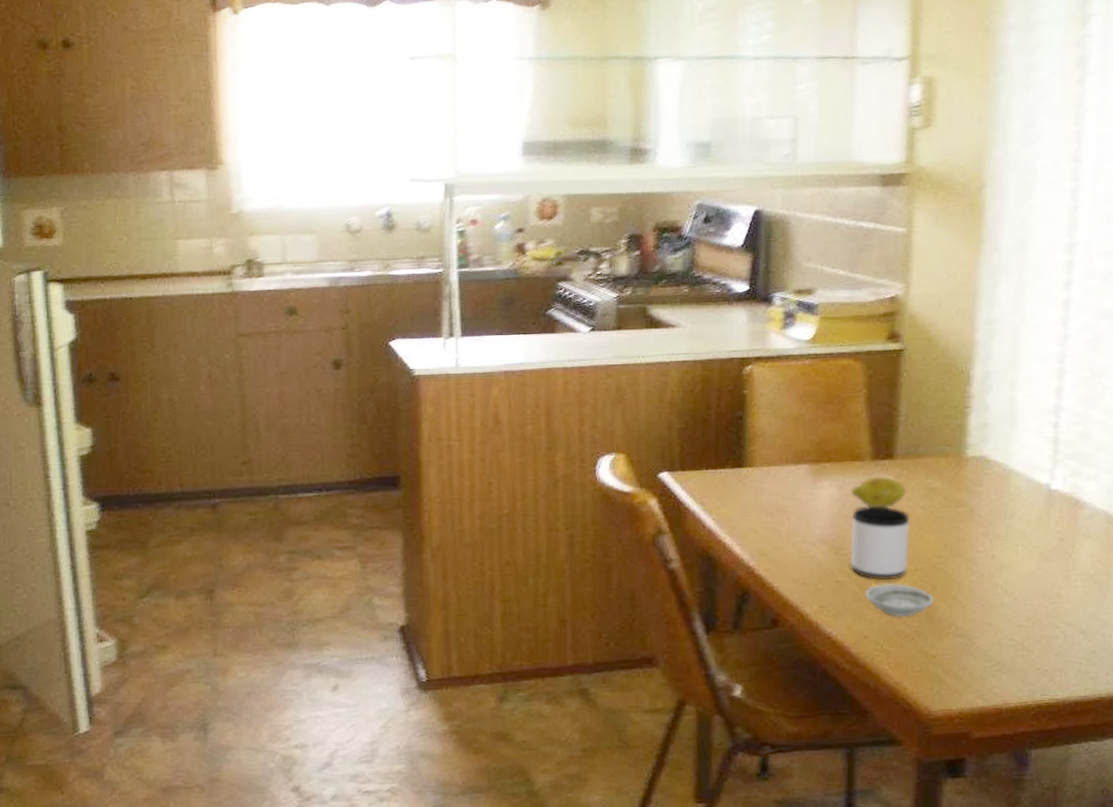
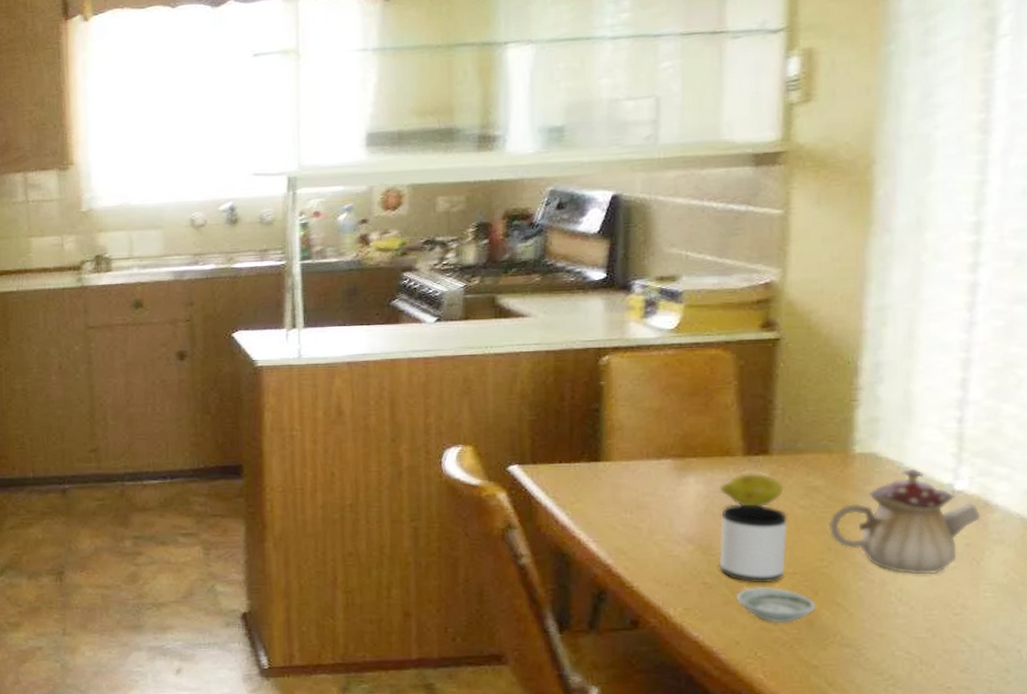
teapot: none [945,469,1072,568] -> present [828,468,981,575]

